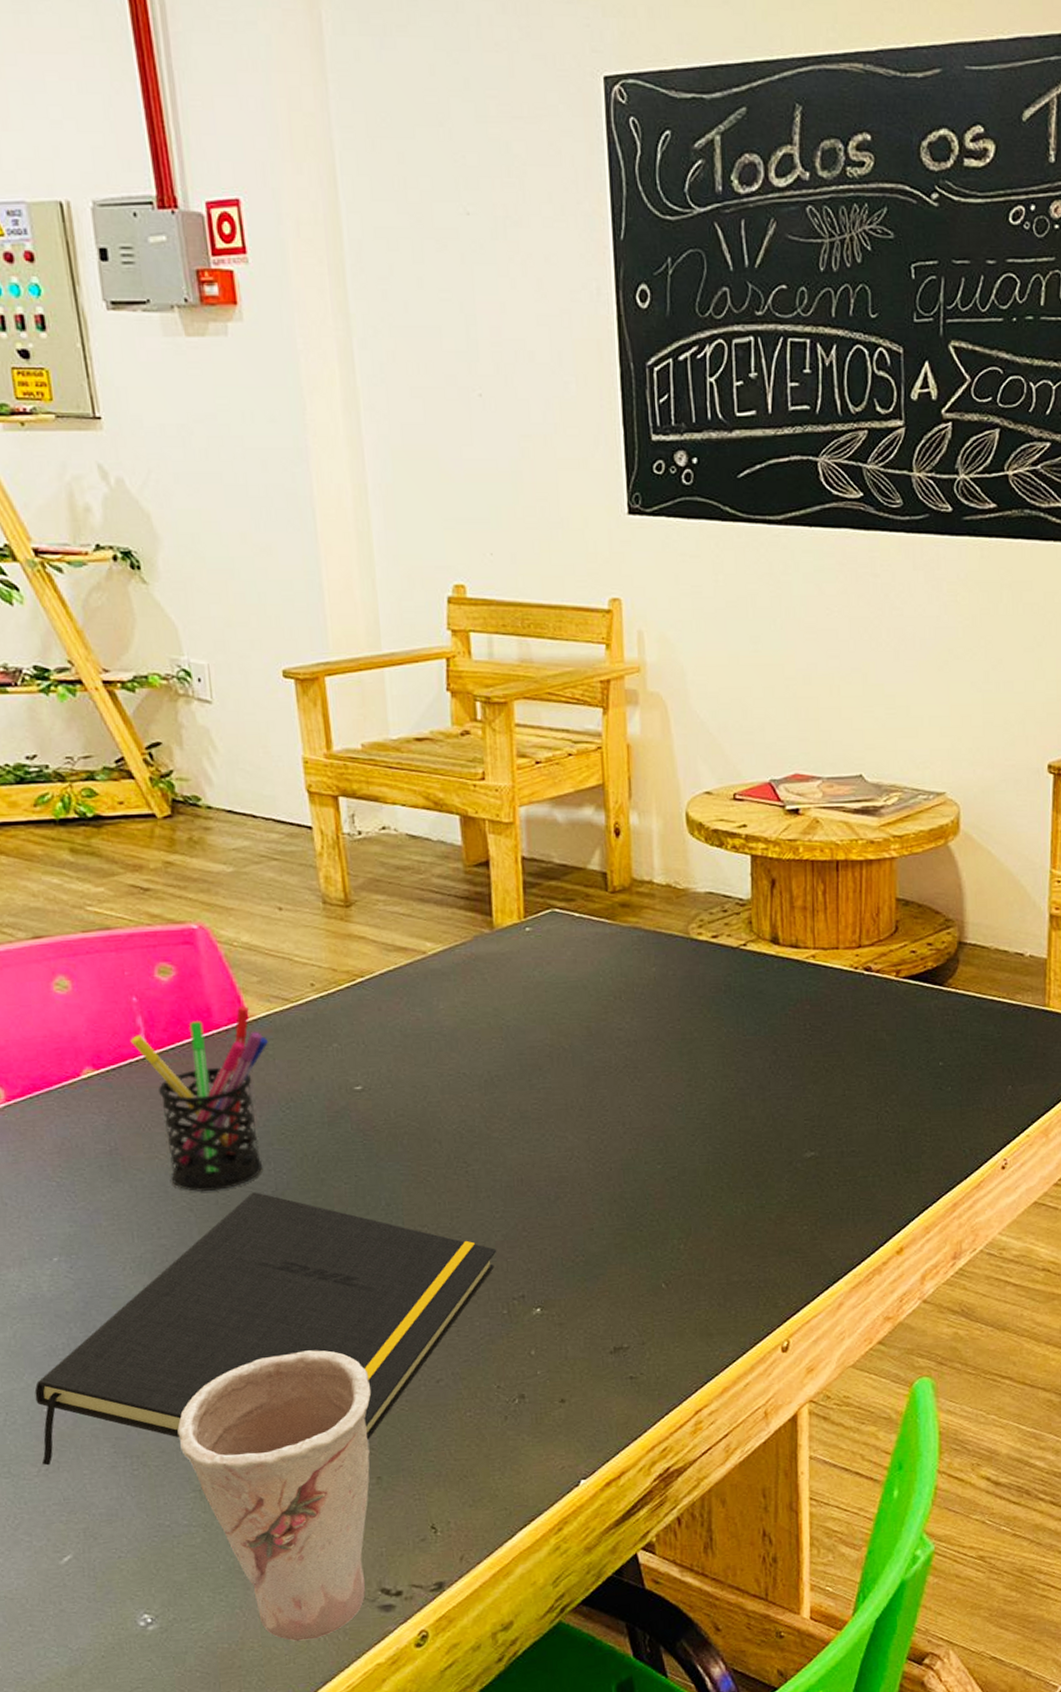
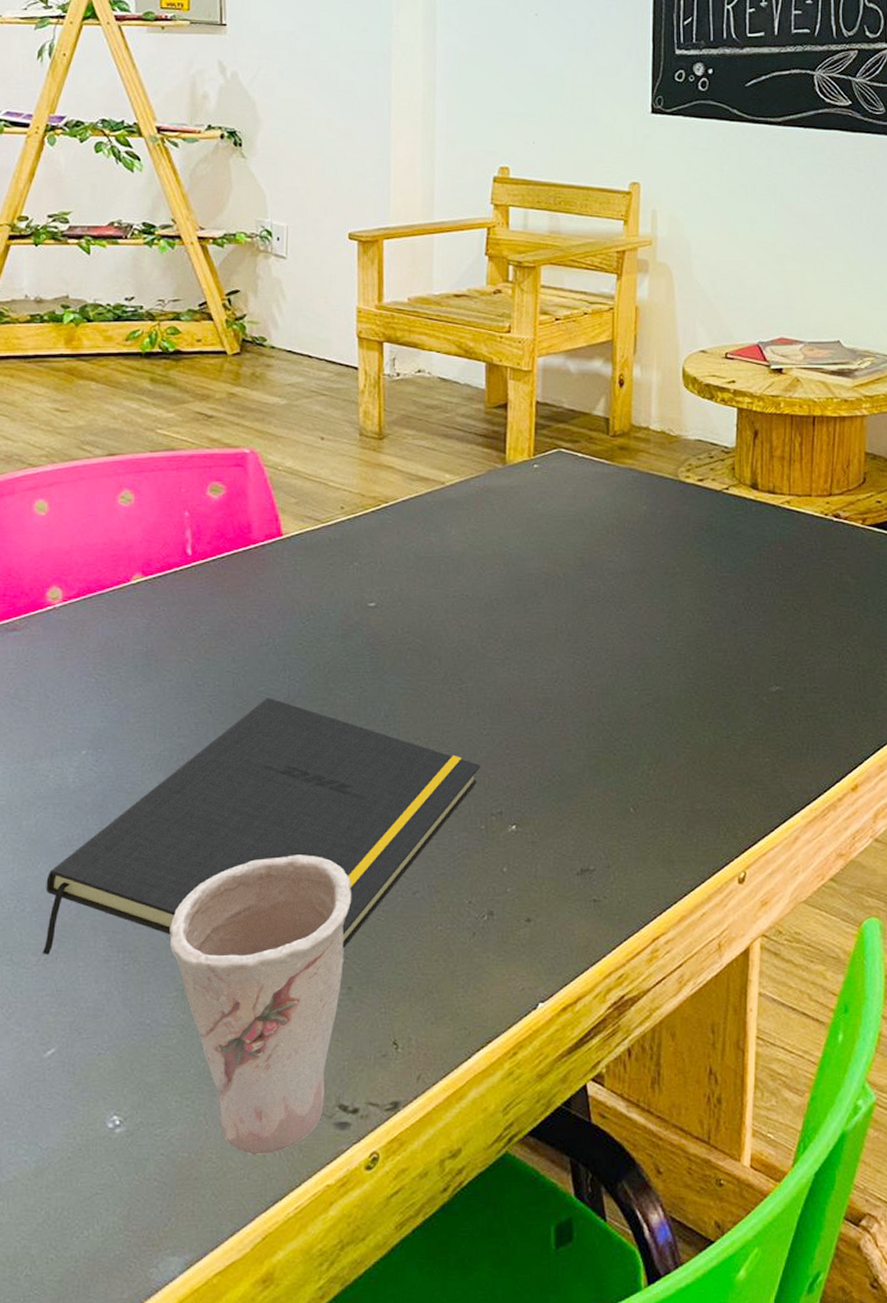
pen holder: present [130,1006,269,1192] -> none [178,524,299,696]

